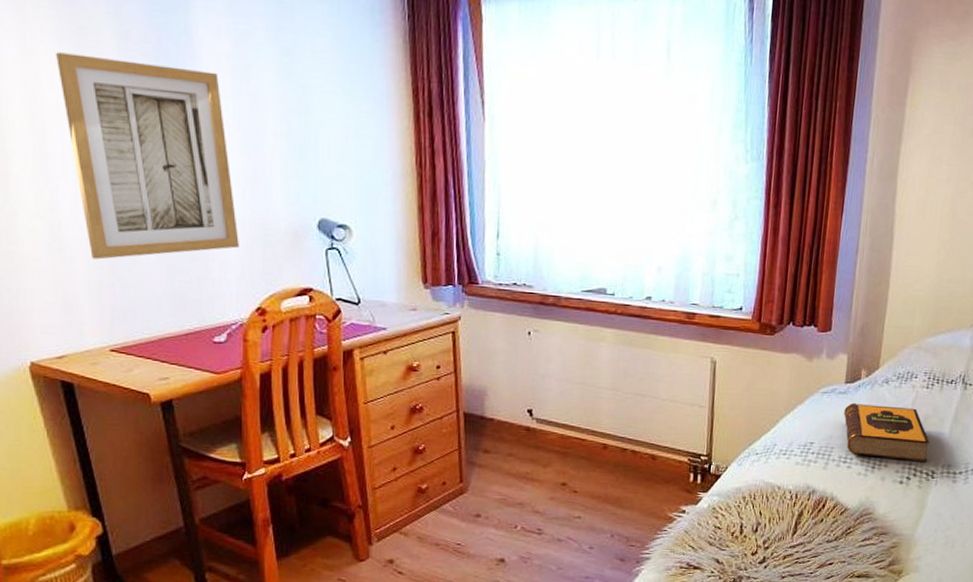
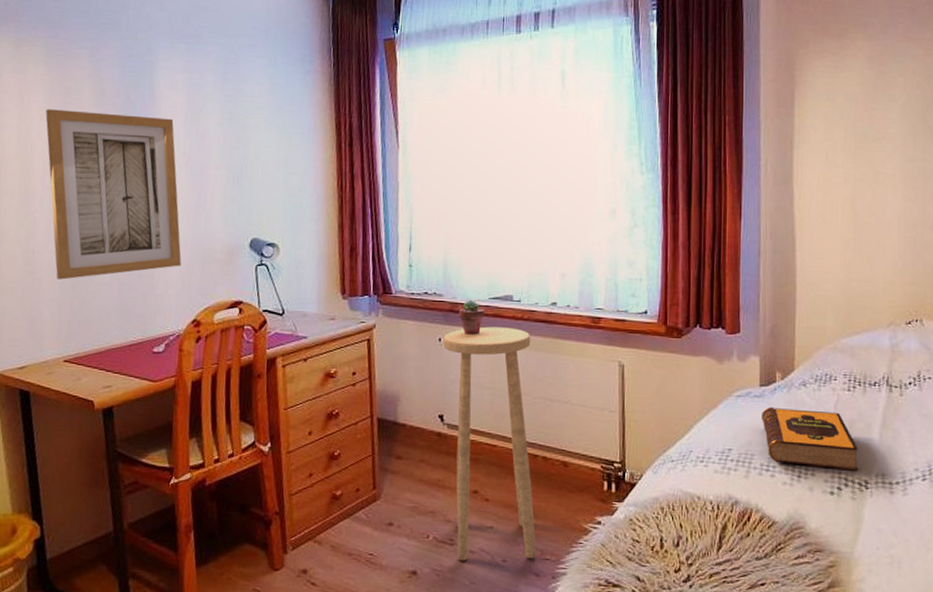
stool: none [532,320,624,549] -> present [442,326,536,561]
potted succulent: none [550,292,578,329] -> present [459,299,485,335]

